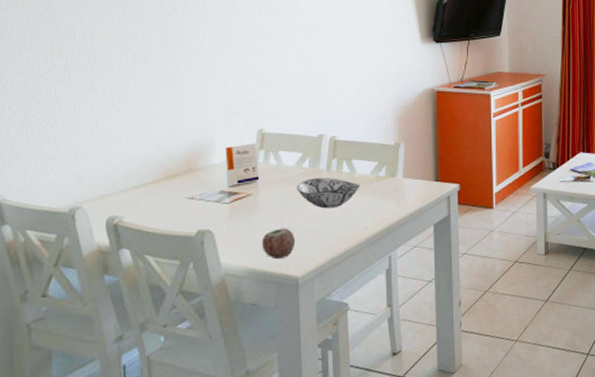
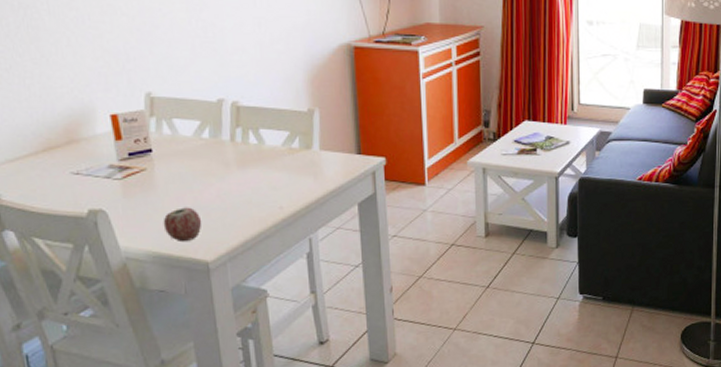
decorative bowl: present [297,177,361,209] -> none [197,149,272,186]

